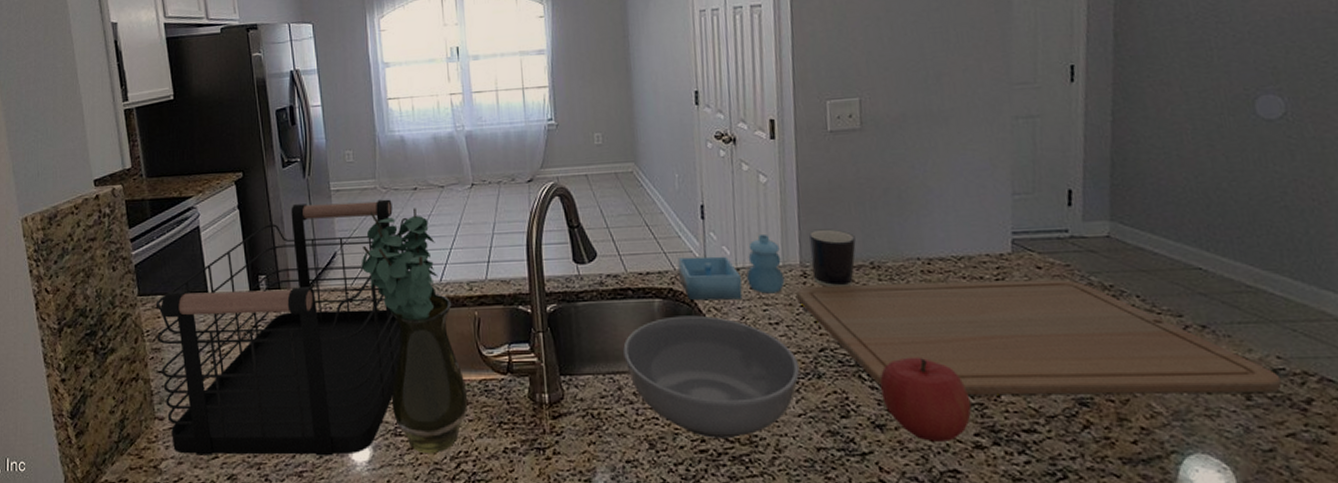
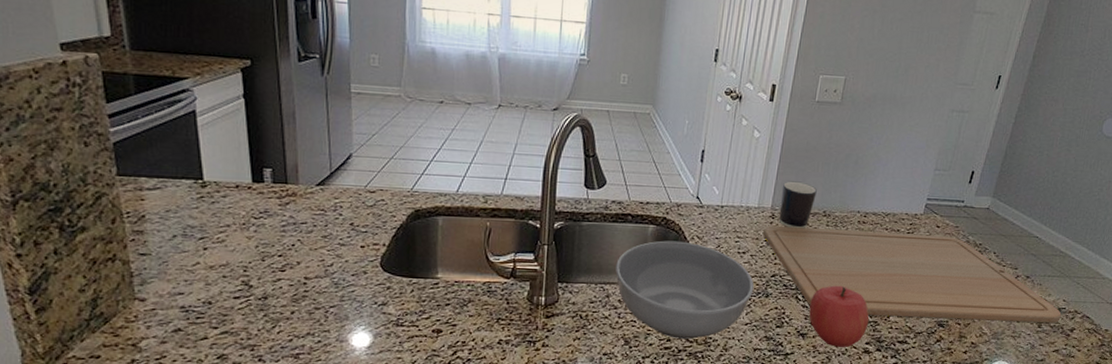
dish rack: present [155,199,408,456] -> none [138,101,431,341]
vase: present [361,208,468,453] -> none [377,118,471,342]
soap dispenser: present [678,233,785,301] -> none [673,179,758,231]

